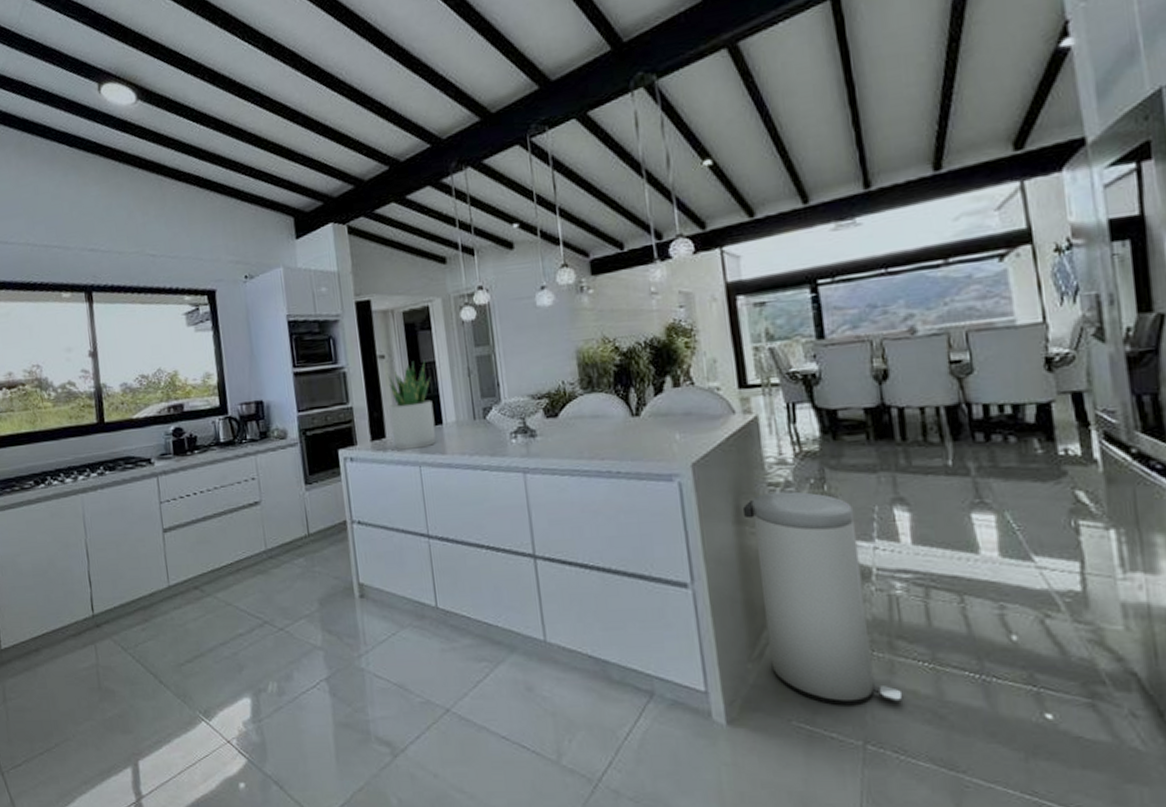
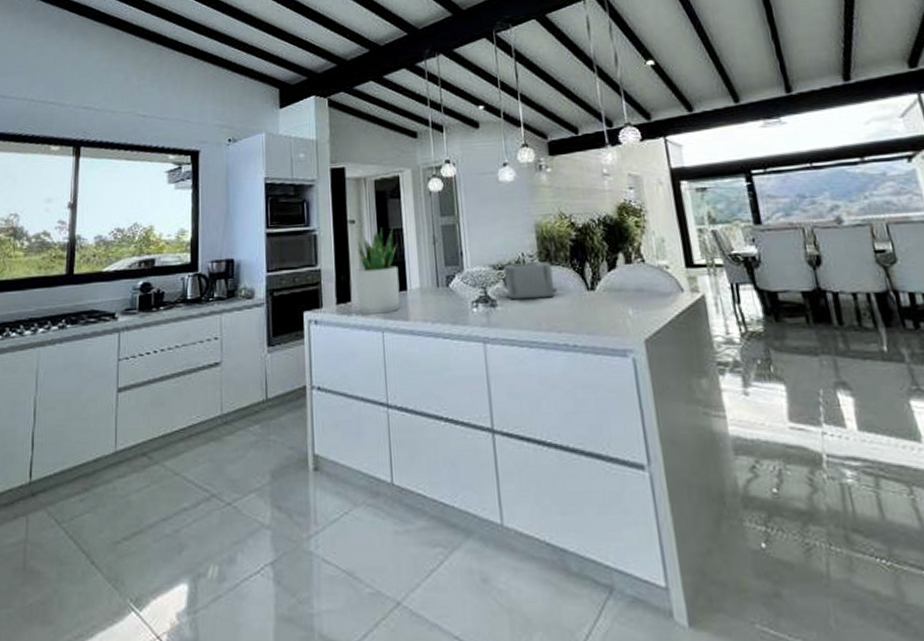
toaster: none [542,388,600,430] -> present [503,261,557,301]
pedal bin: present [742,491,904,706] -> none [694,371,865,608]

